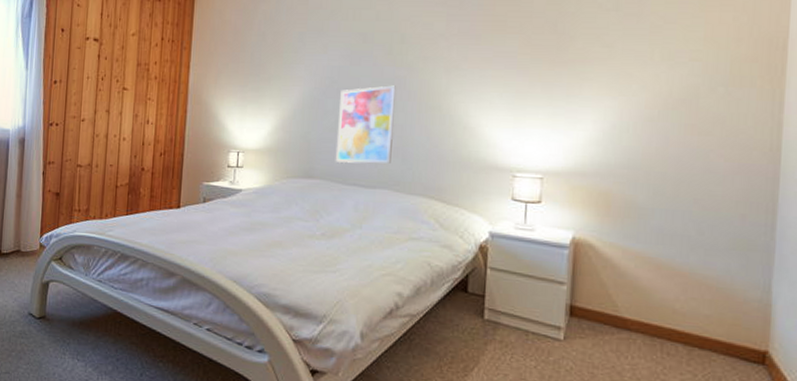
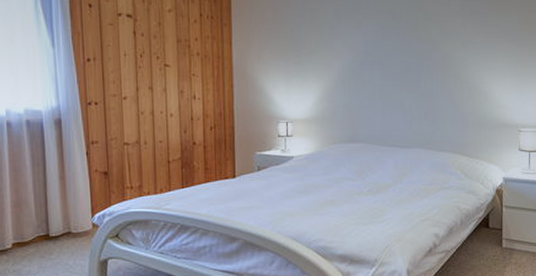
wall art: present [335,85,396,164] -> none [375,57,423,127]

